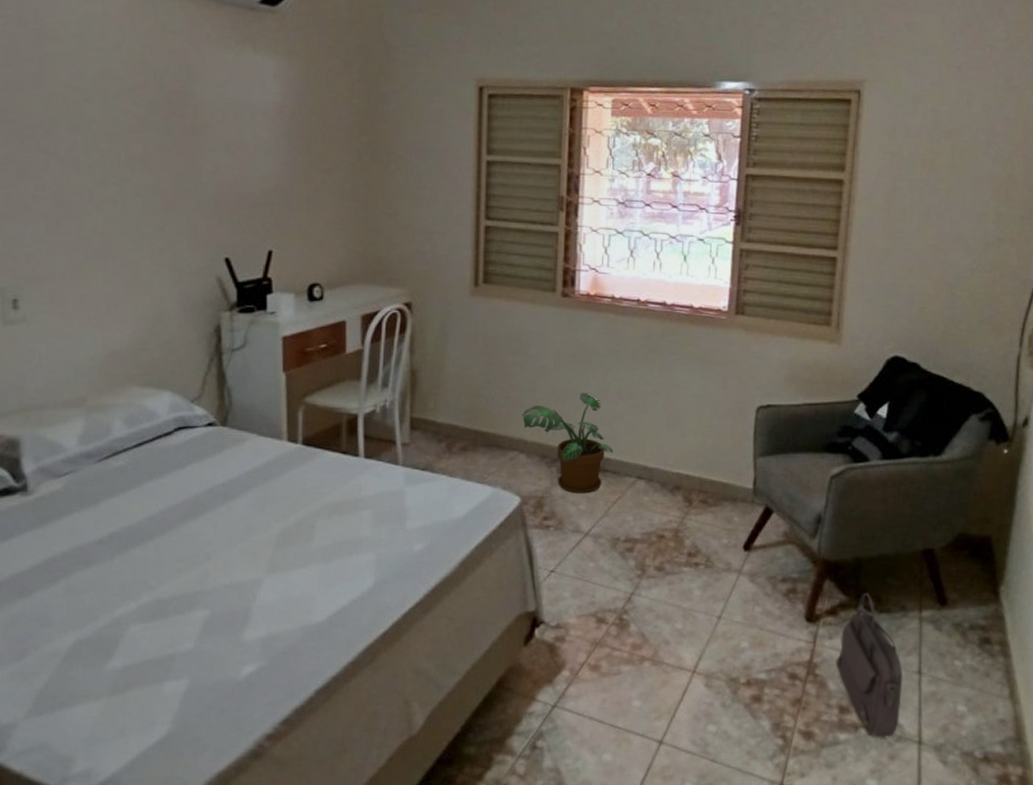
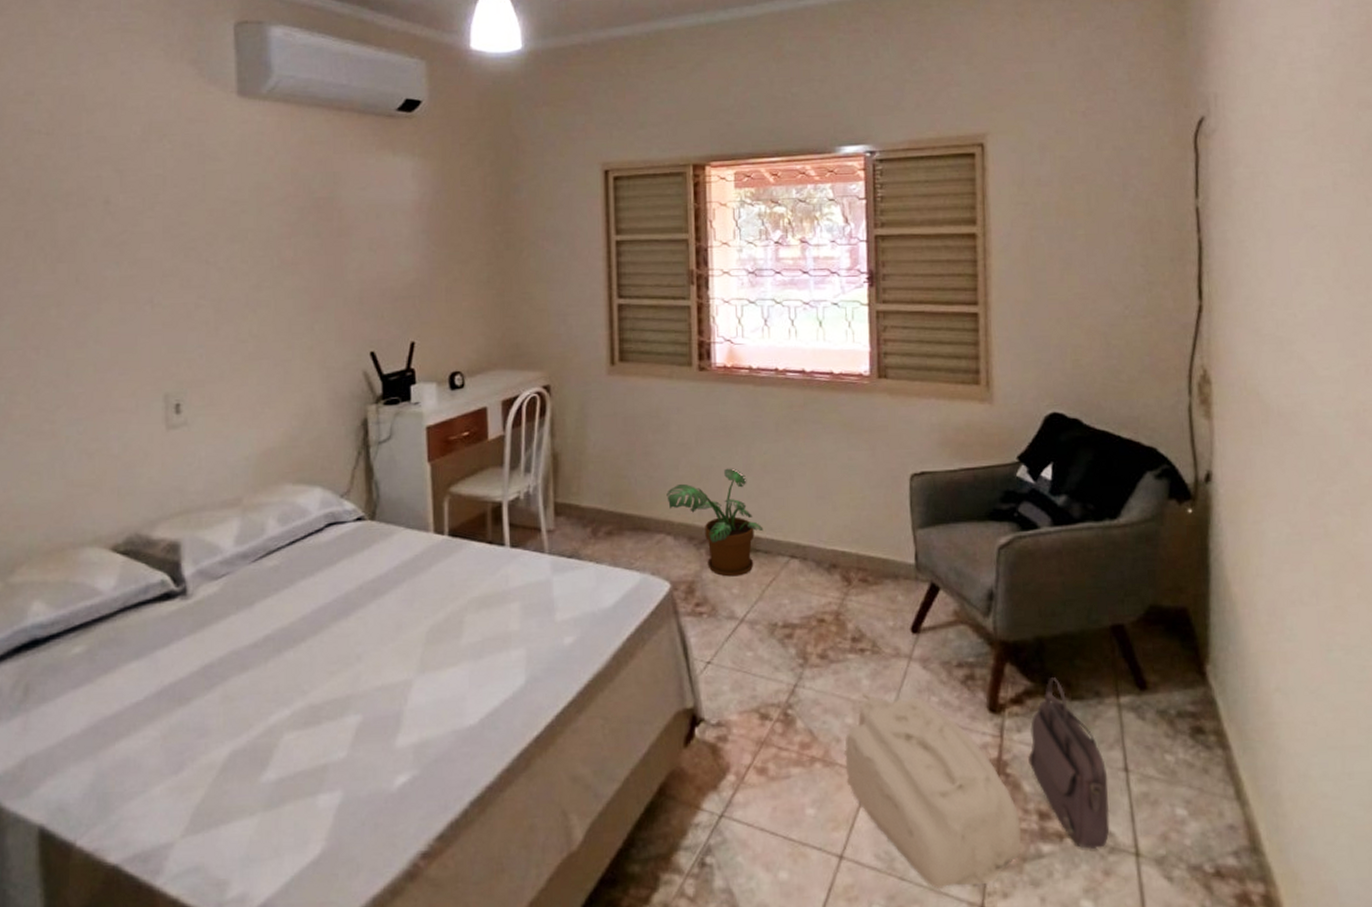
duffel bag: none [671,602,823,769] -> present [843,692,1021,889]

